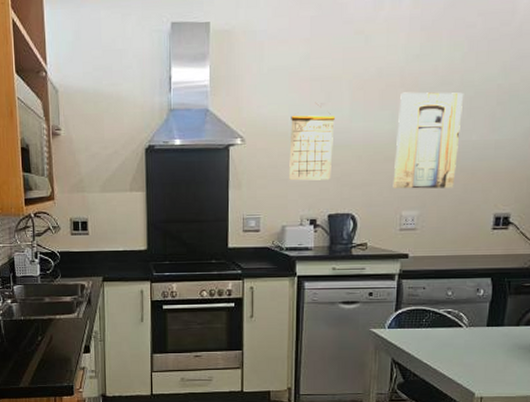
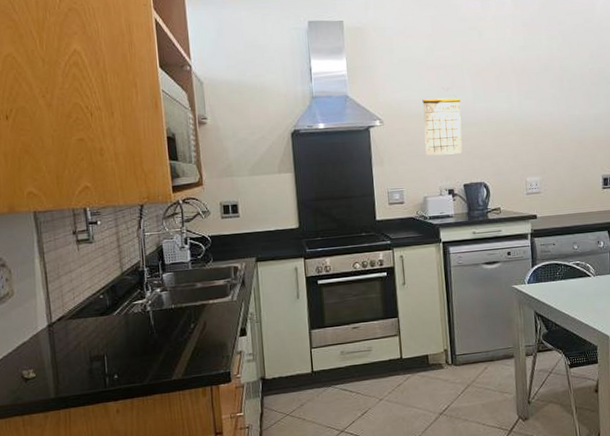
wall art: present [393,92,464,189] -> none [513,76,567,158]

